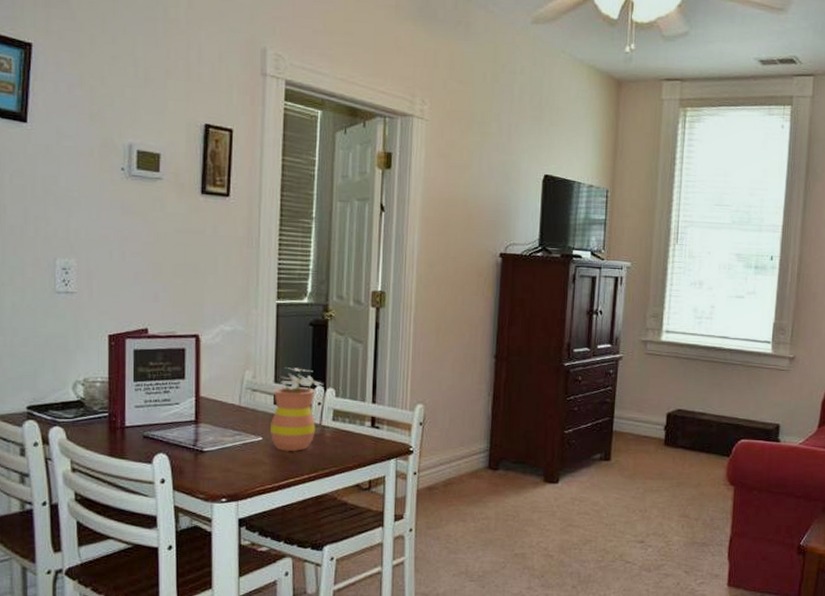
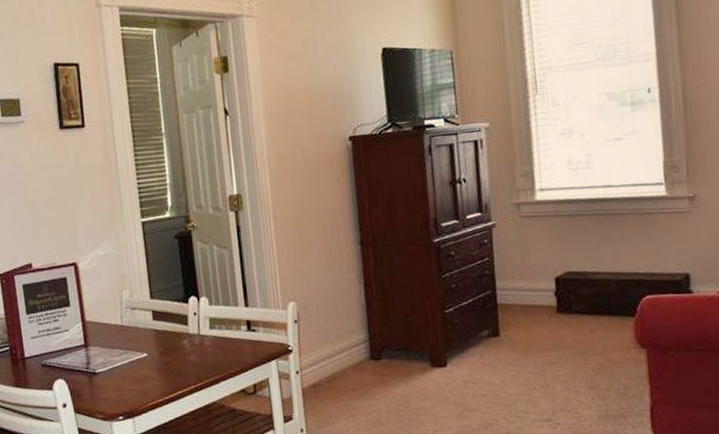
flowerpot: present [269,367,324,452] -> none [147,281,197,365]

